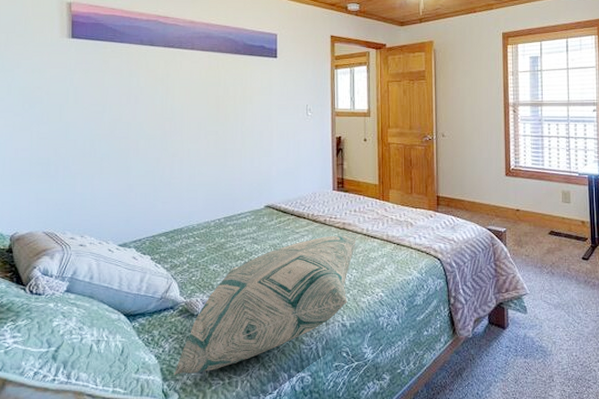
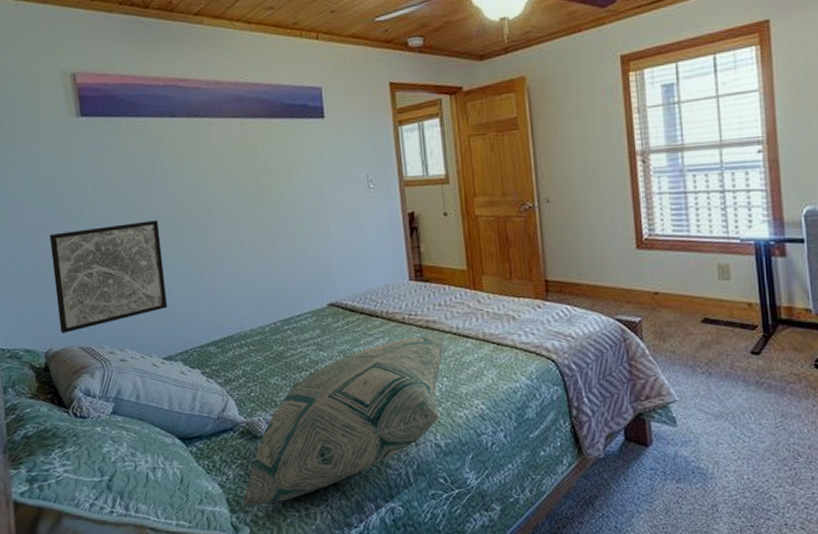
wall art: none [27,128,129,219] -> present [49,220,167,333]

